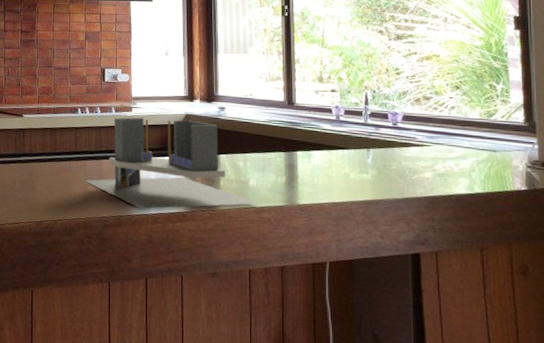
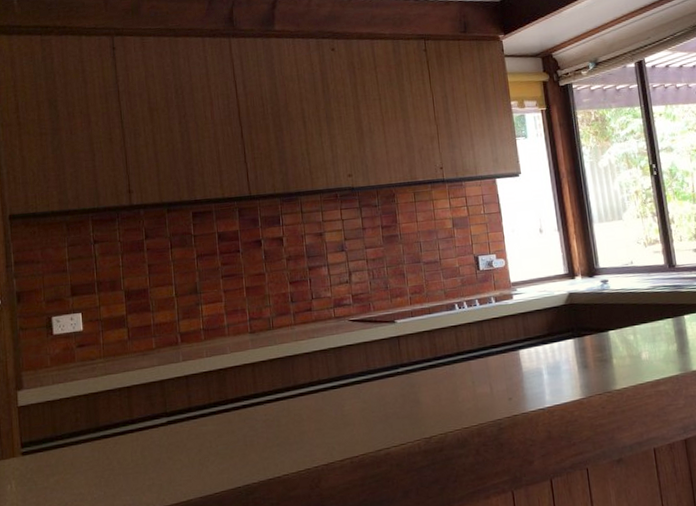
utensil holder: present [84,117,259,209] -> none [471,298,654,403]

